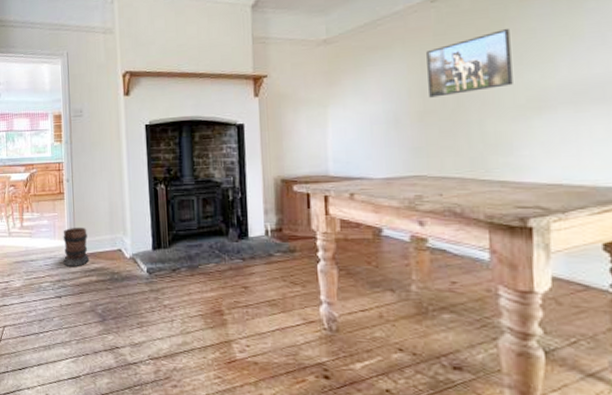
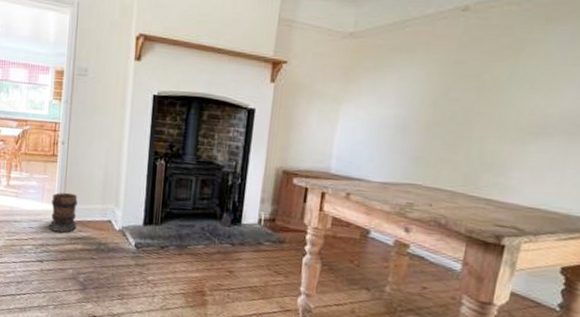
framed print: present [426,28,513,98] -> none [440,49,529,110]

